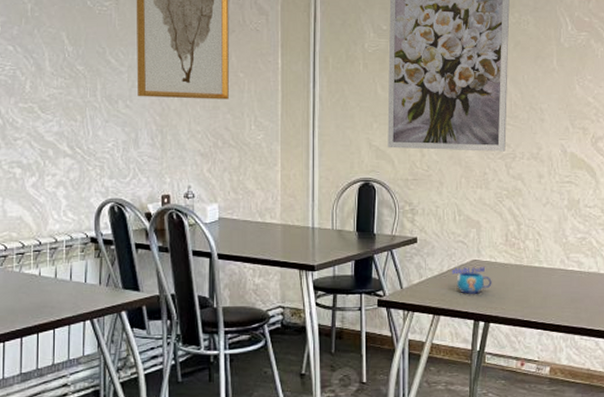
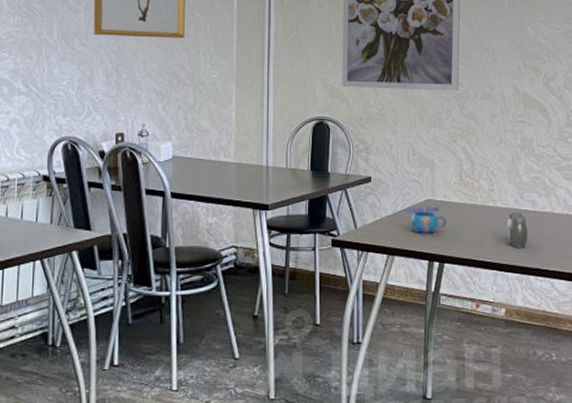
salt and pepper shaker: none [552,272,573,307] -> present [506,212,528,248]

